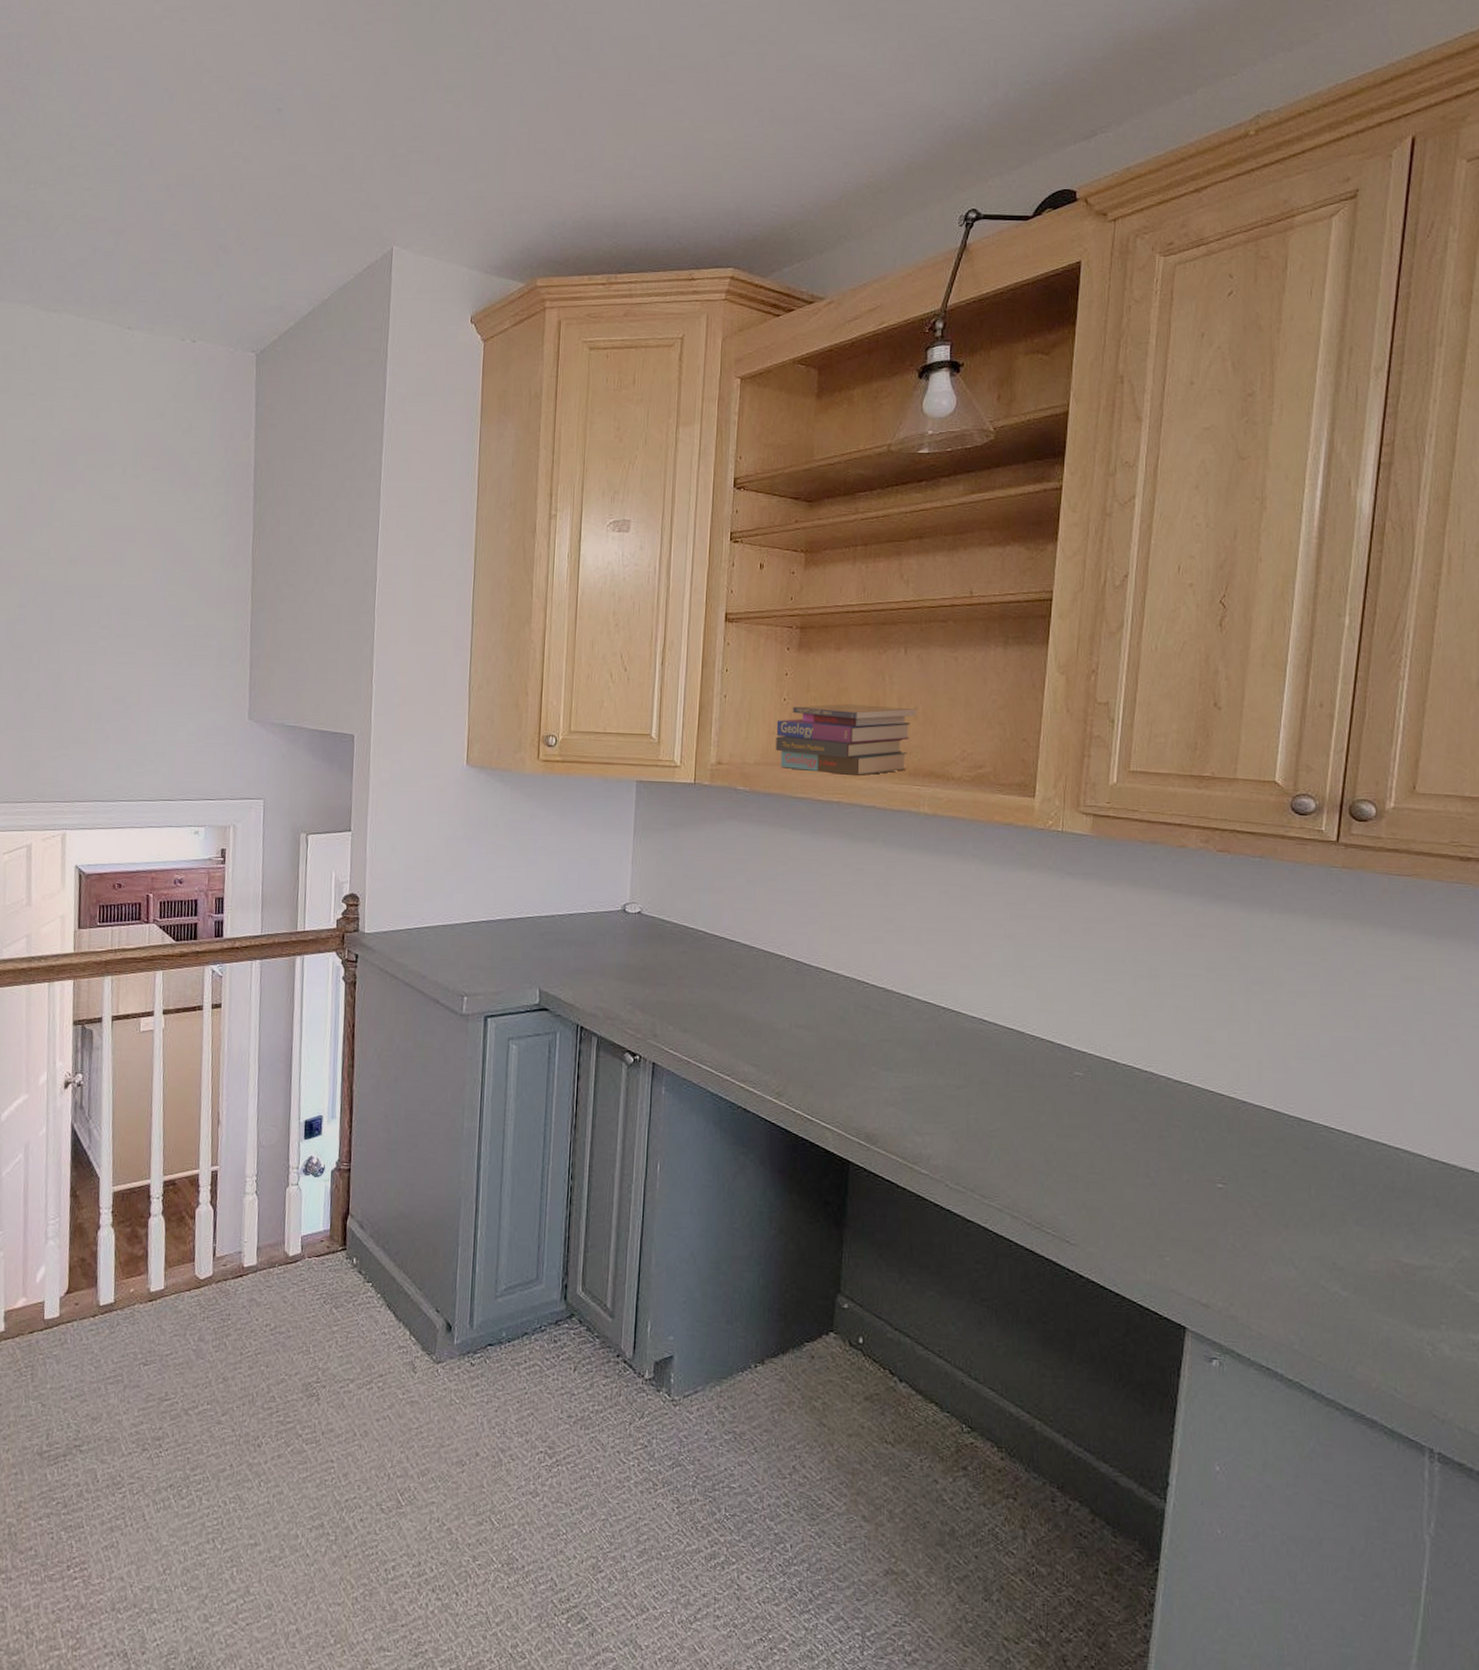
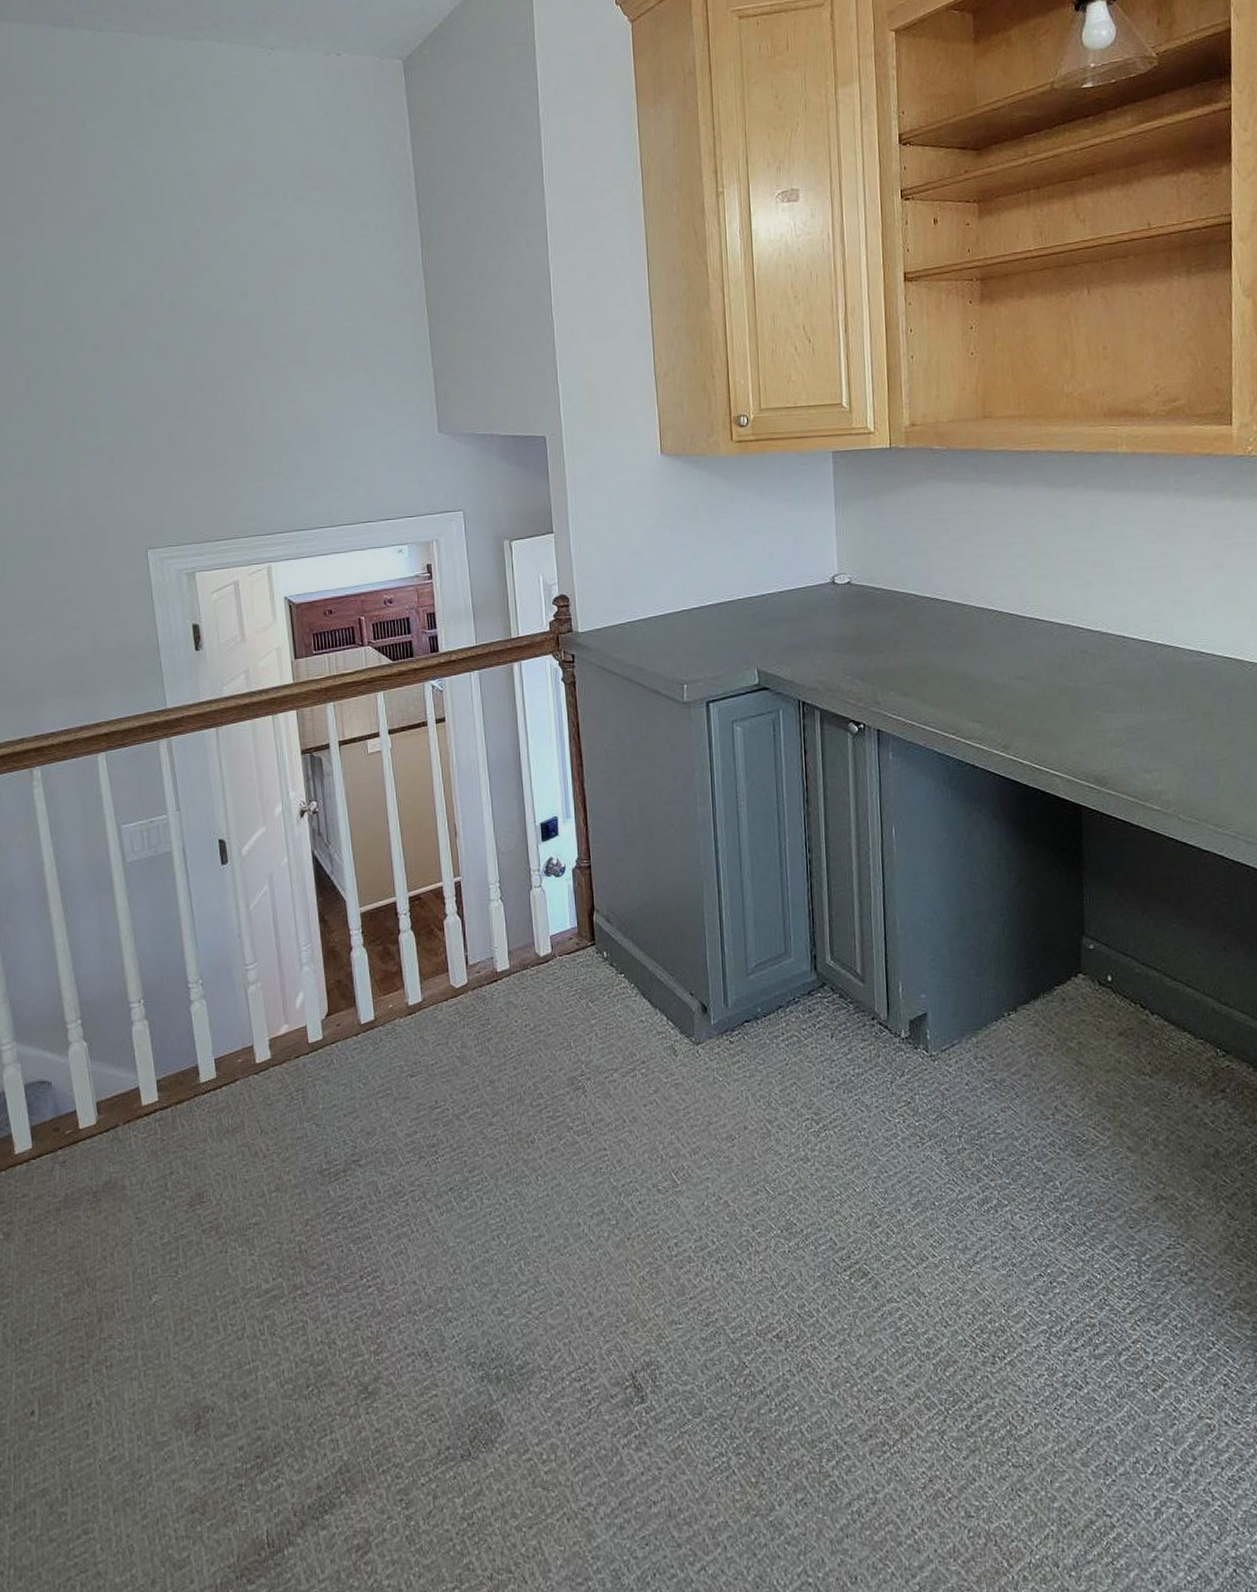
books: present [775,704,916,777] -> none [966,348,1105,423]

